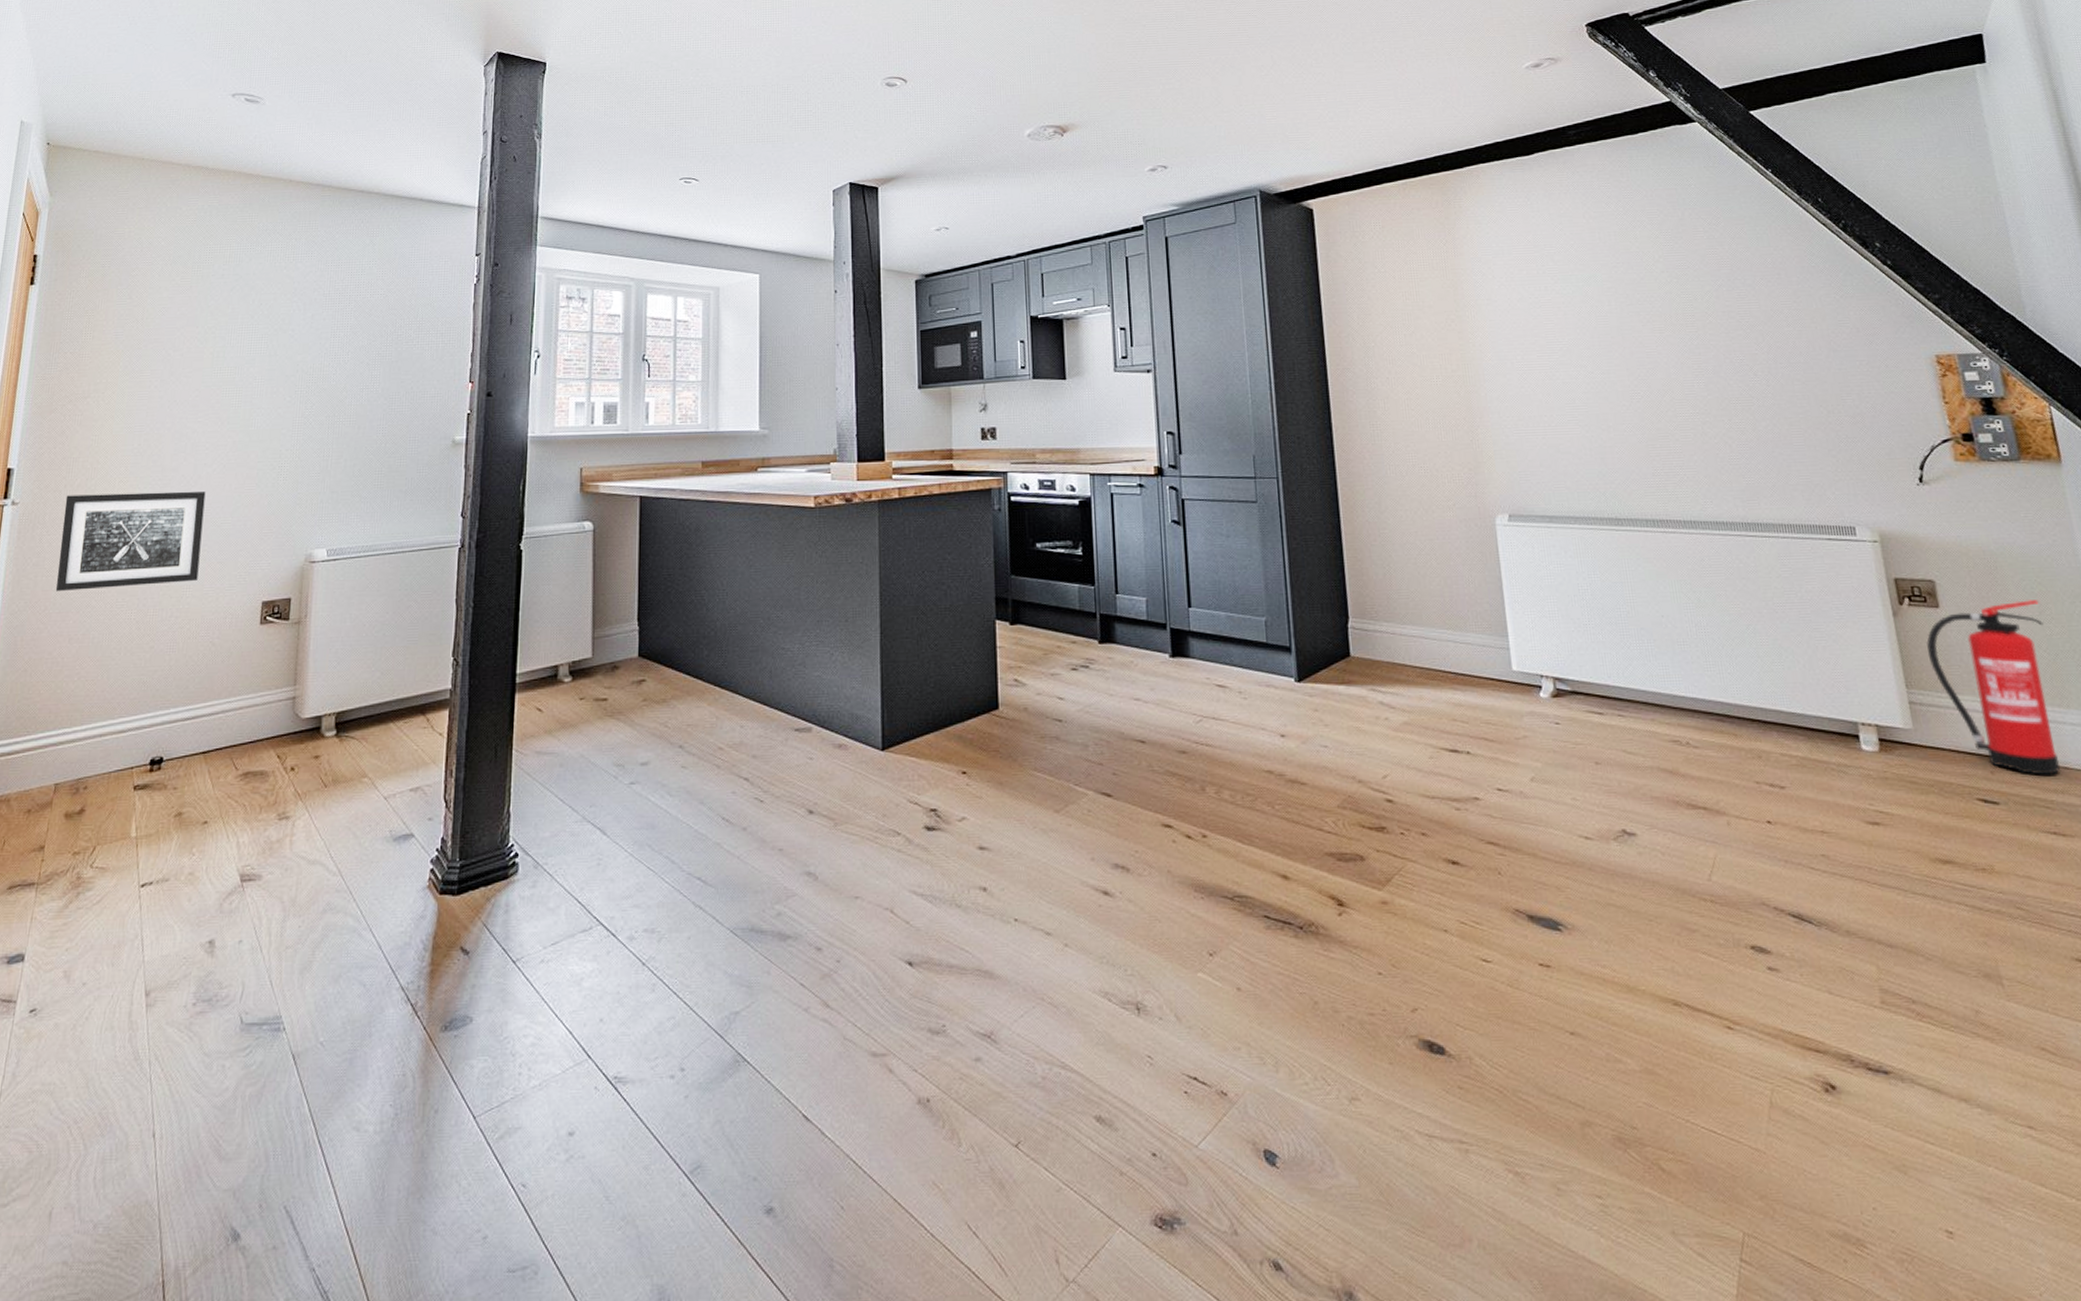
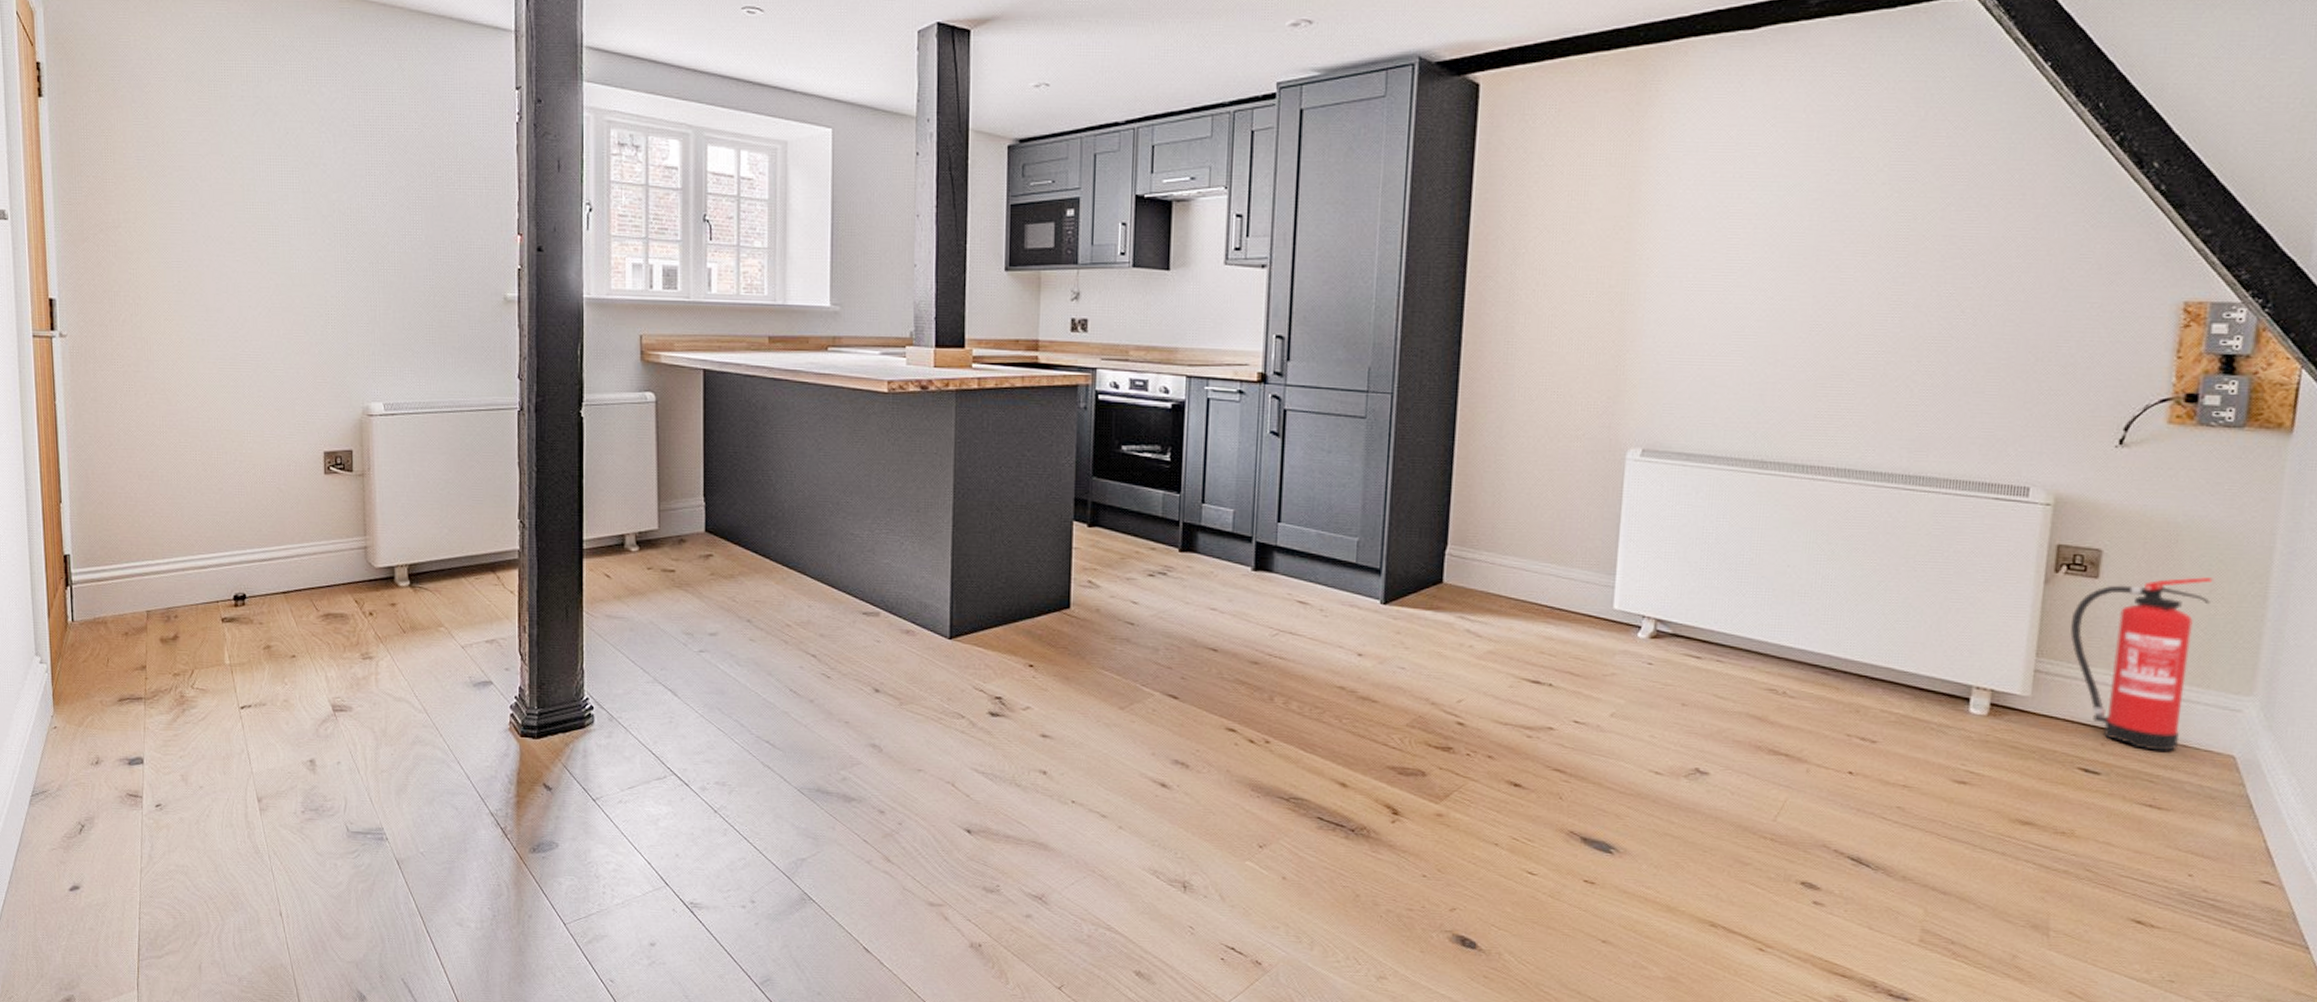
wall art: present [56,491,206,591] -> none [113,330,257,428]

